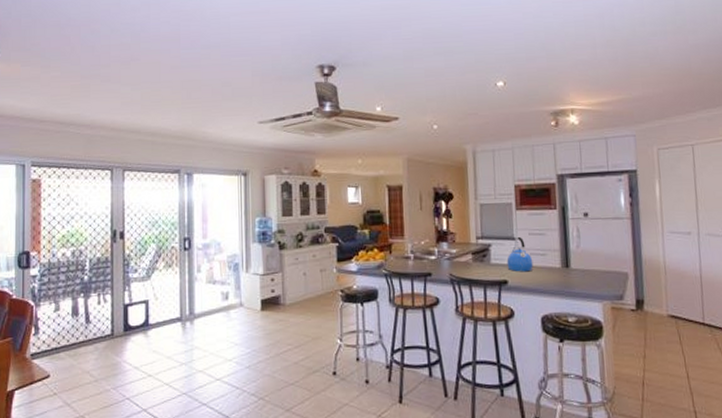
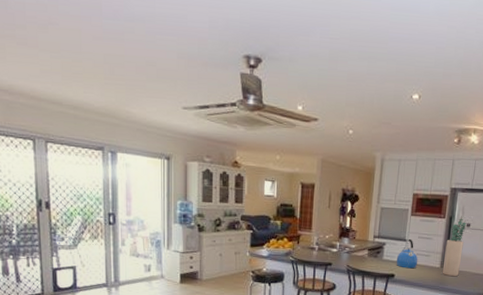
vase: none [563,205,586,278] -> present [442,216,467,277]

